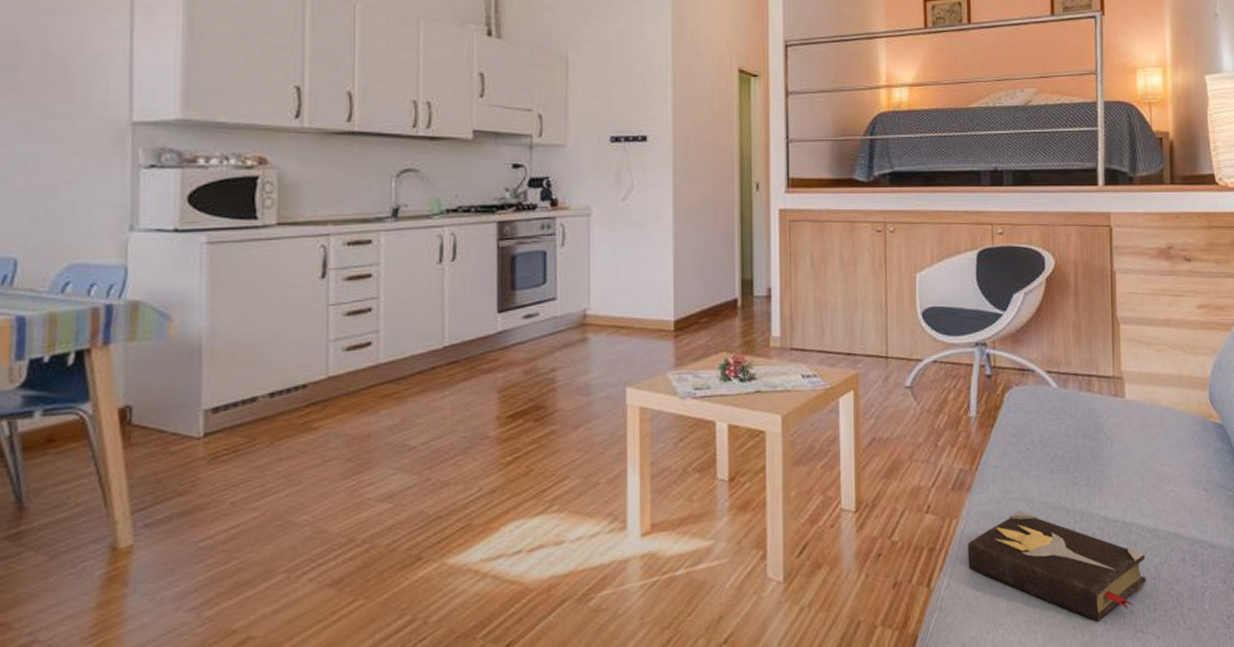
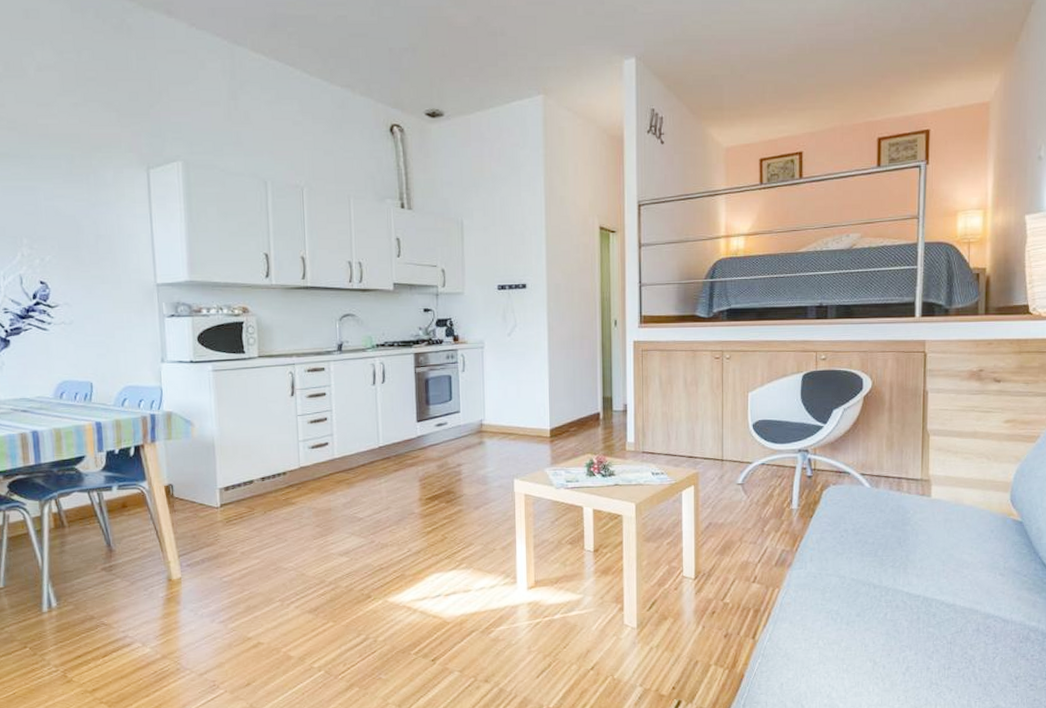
hardback book: present [968,510,1146,622] -> none [787,584,943,674]

